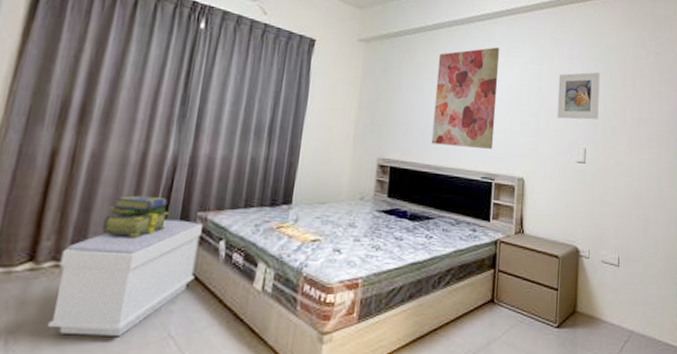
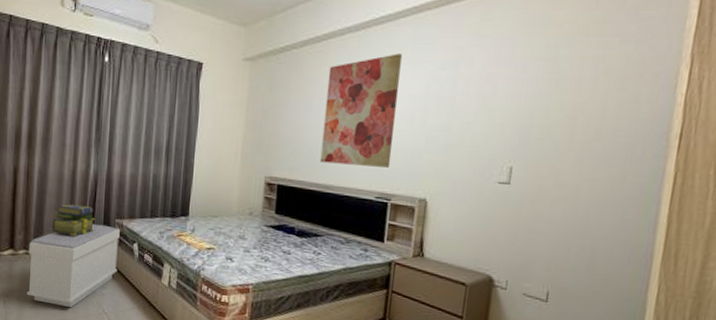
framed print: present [556,72,600,120] -> none [474,73,542,133]

